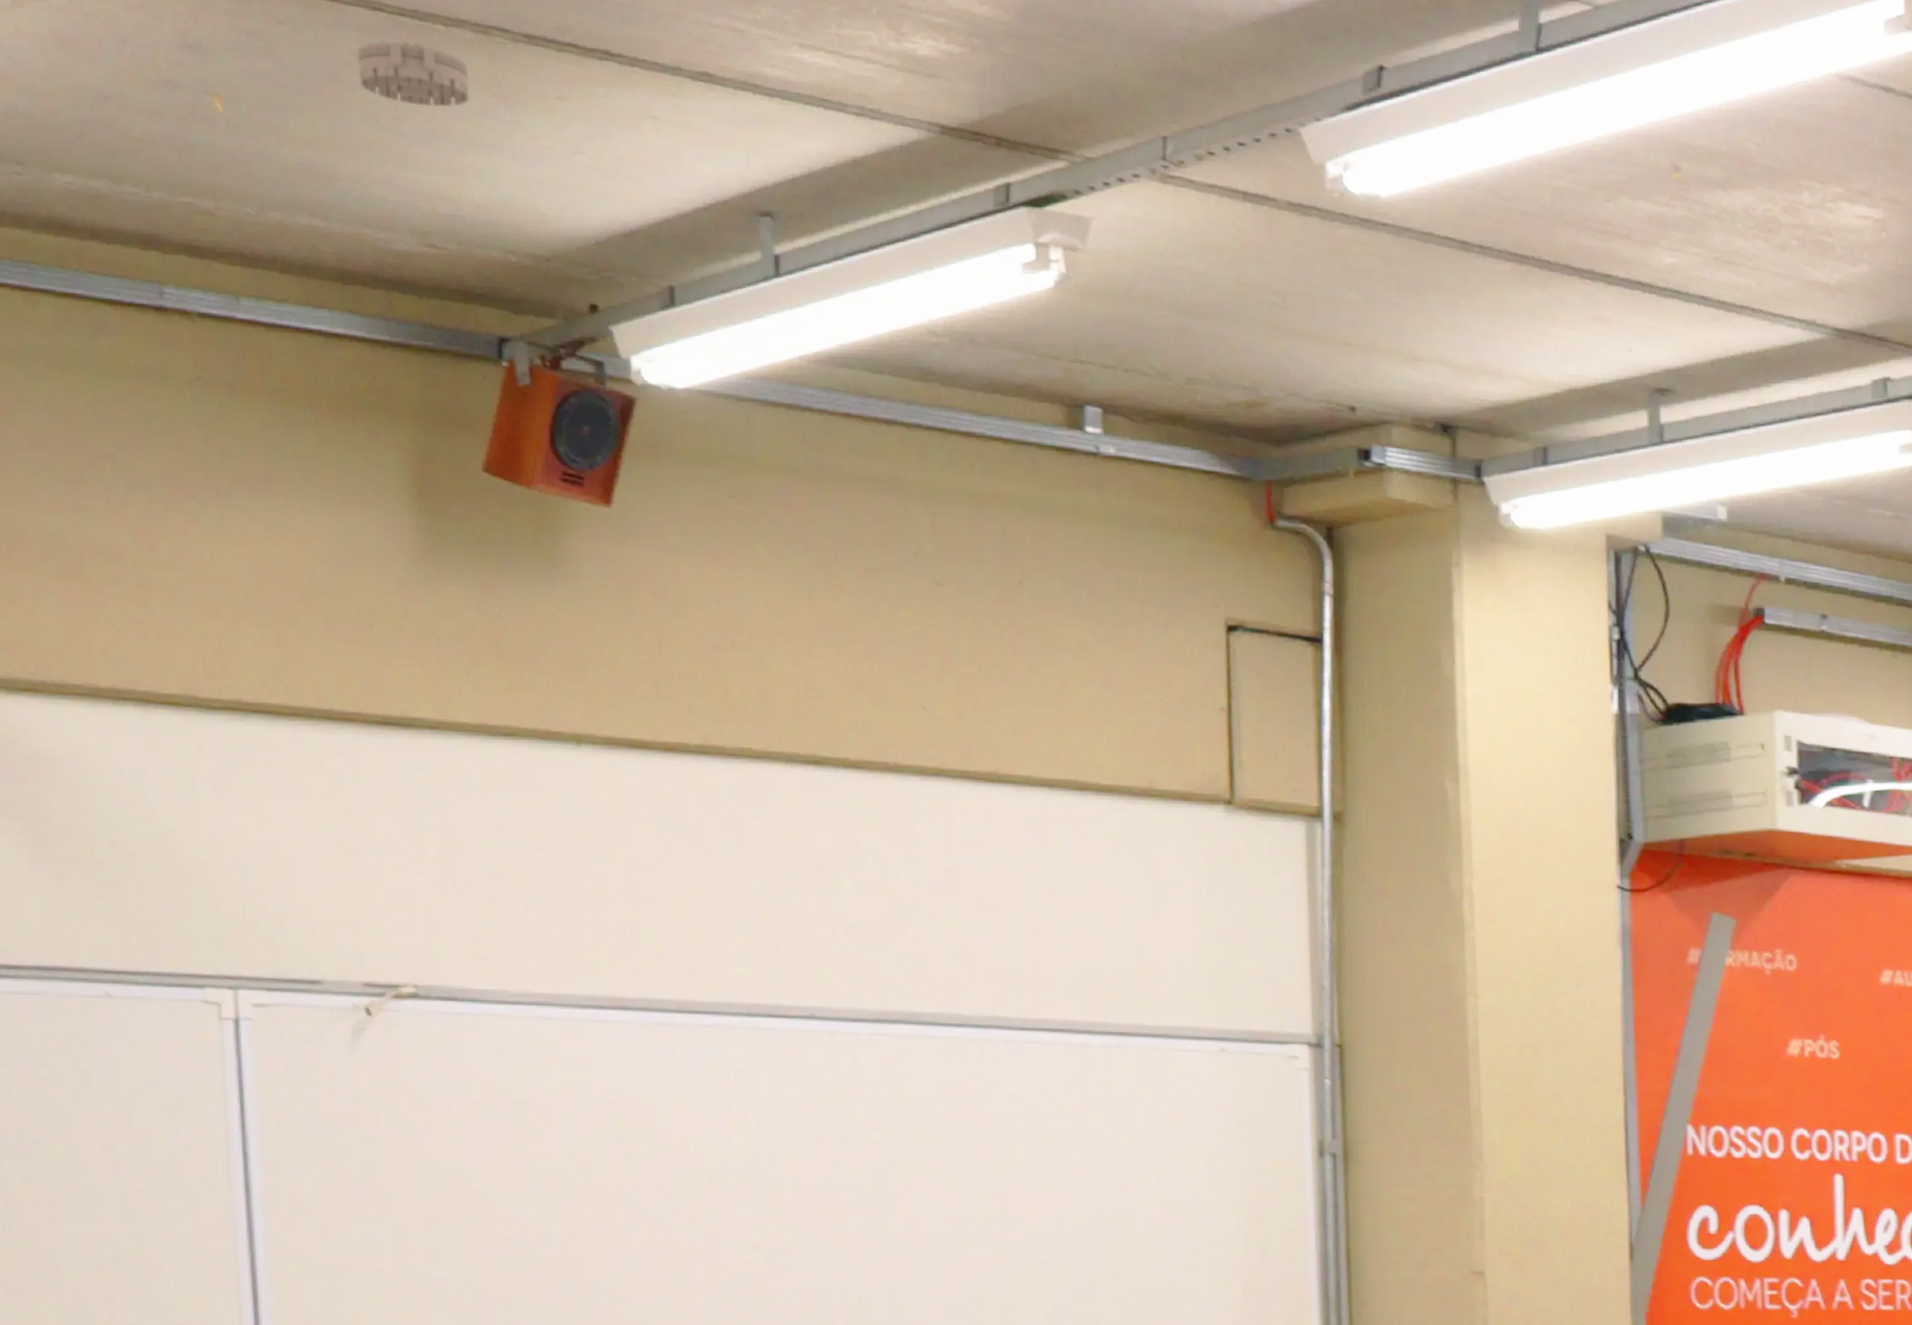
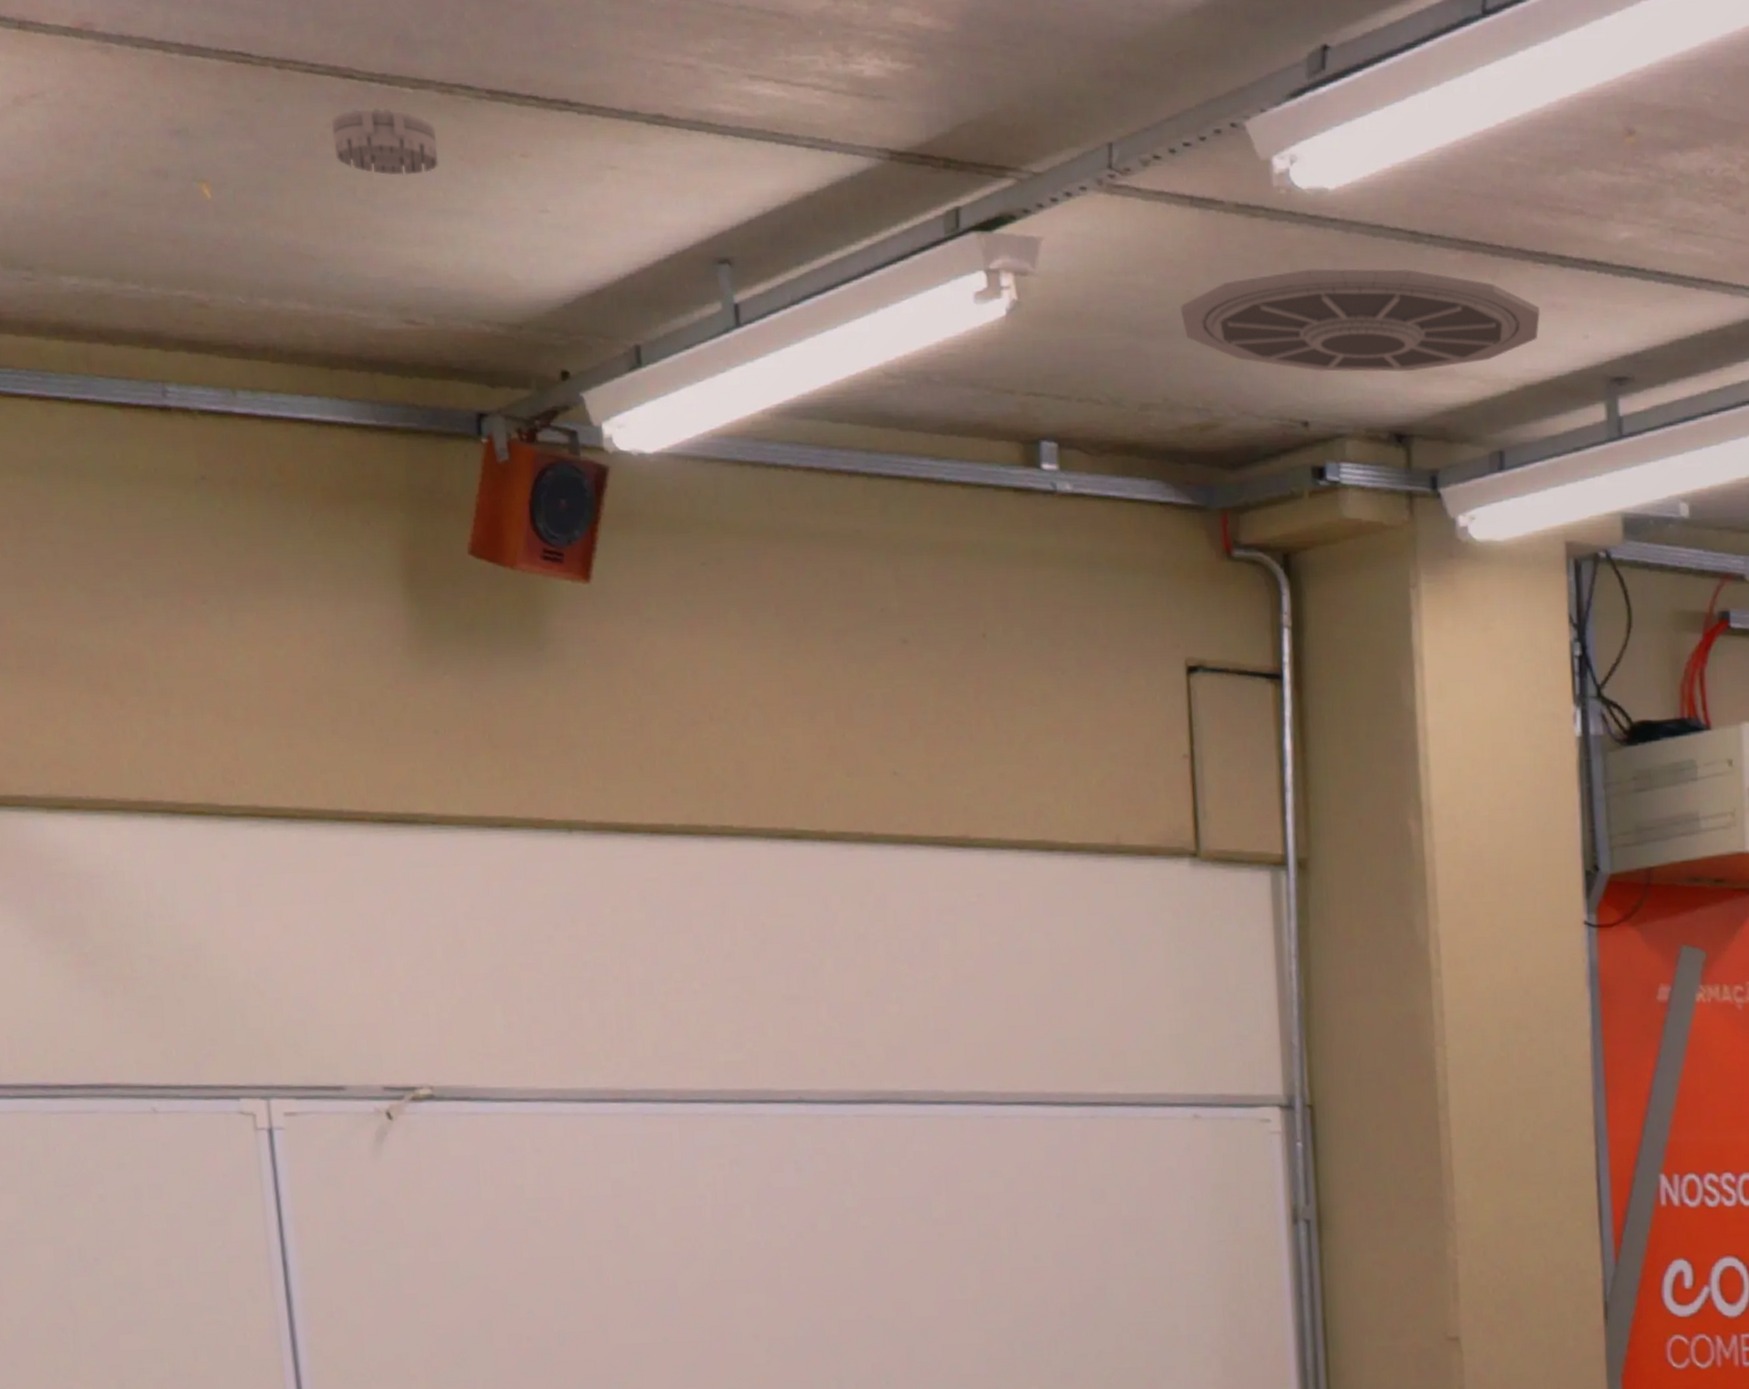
ceiling vent: none [1230,267,1587,369] -> present [1180,268,1541,372]

